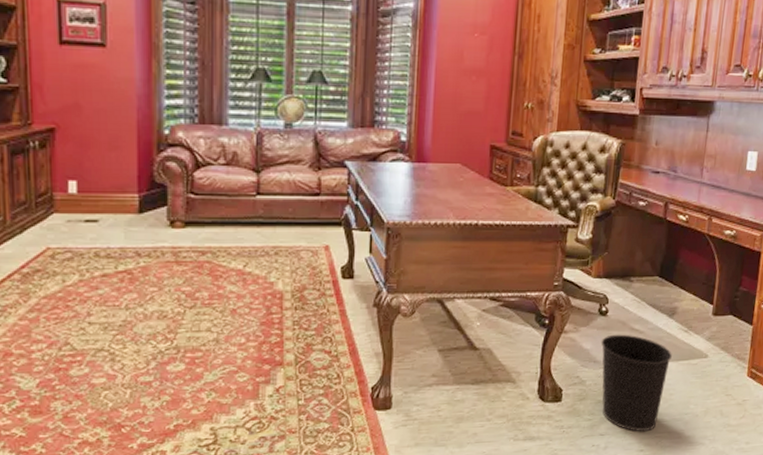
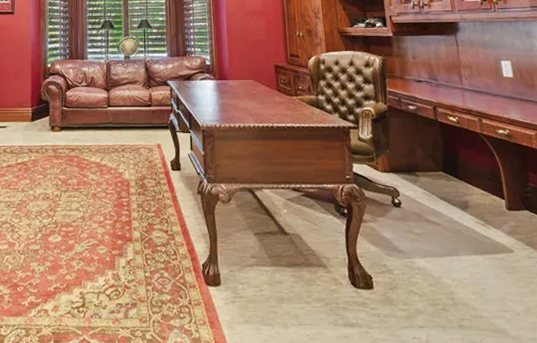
wastebasket: present [601,334,672,432] -> none [400,225,476,328]

